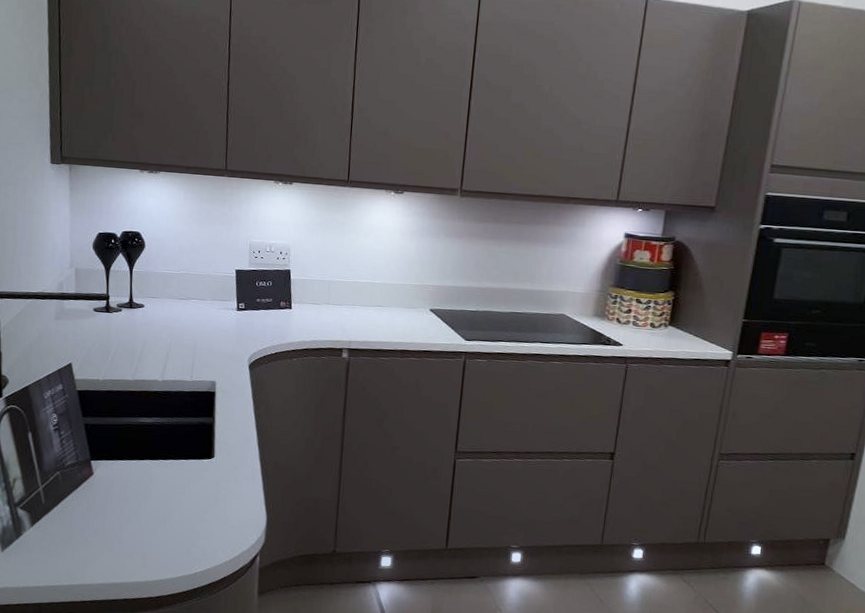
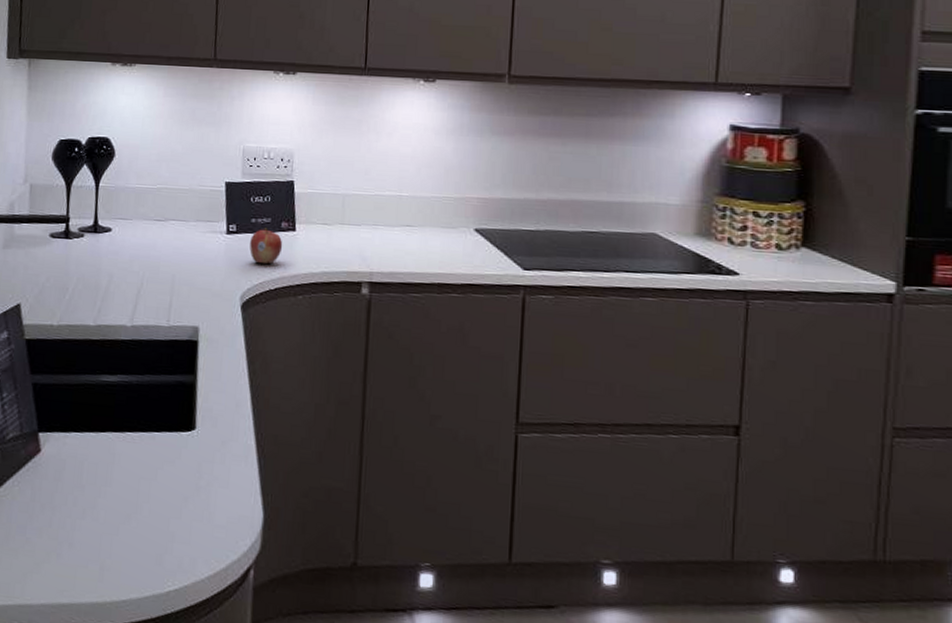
fruit: none [255,306,282,334] -> present [249,228,283,264]

